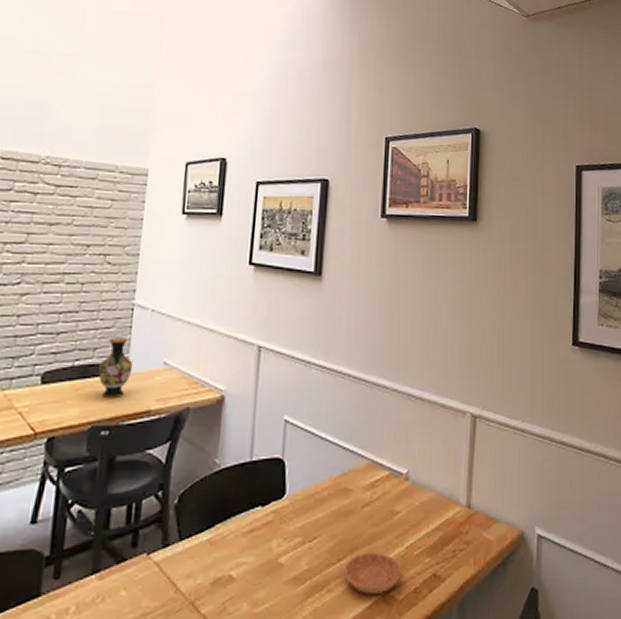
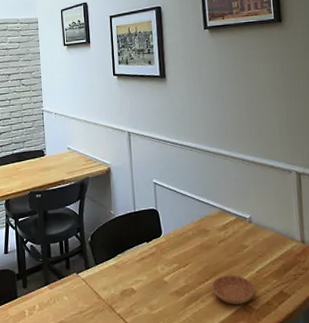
vase: present [98,338,133,398] -> none [28,133,49,173]

